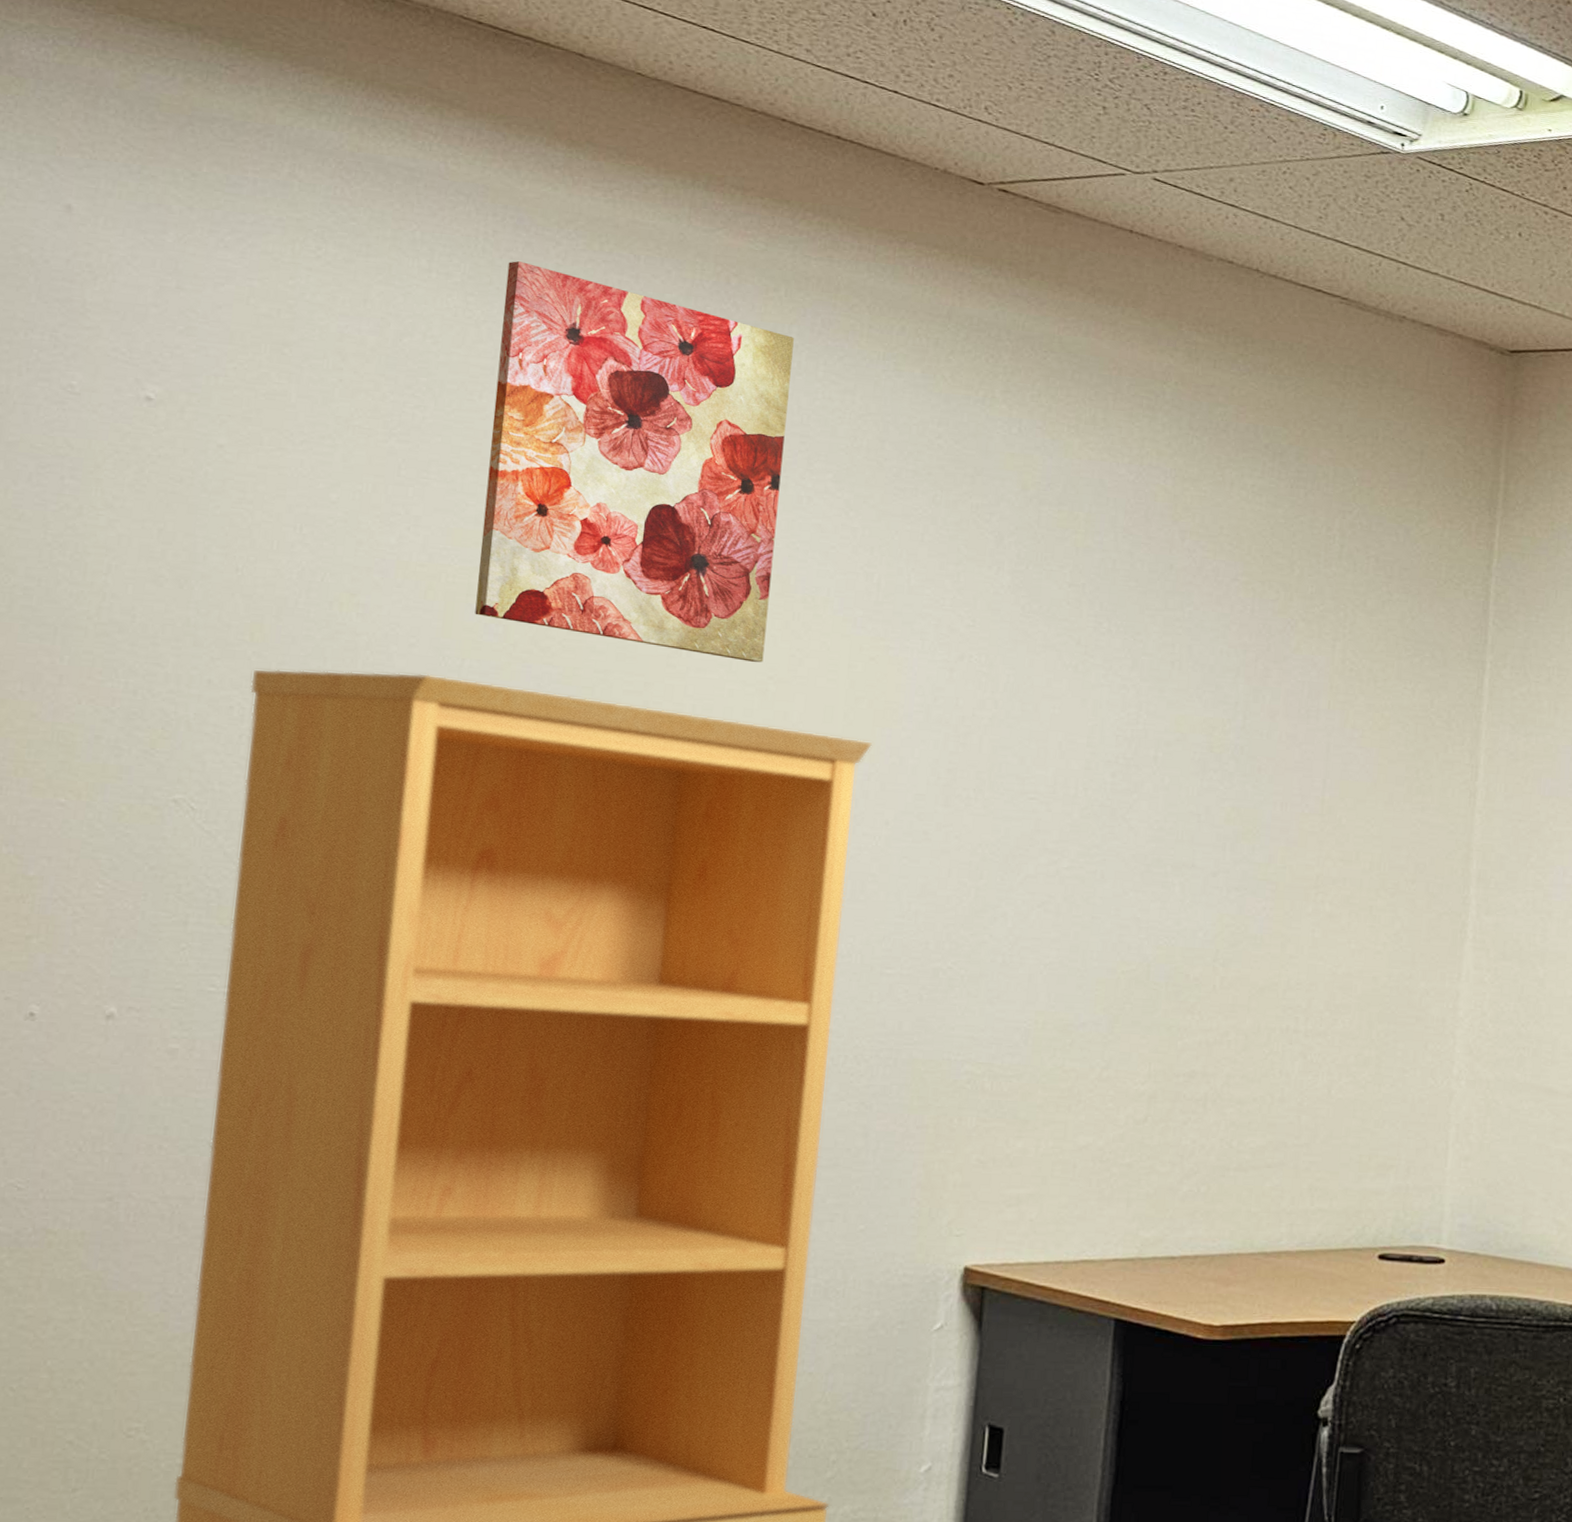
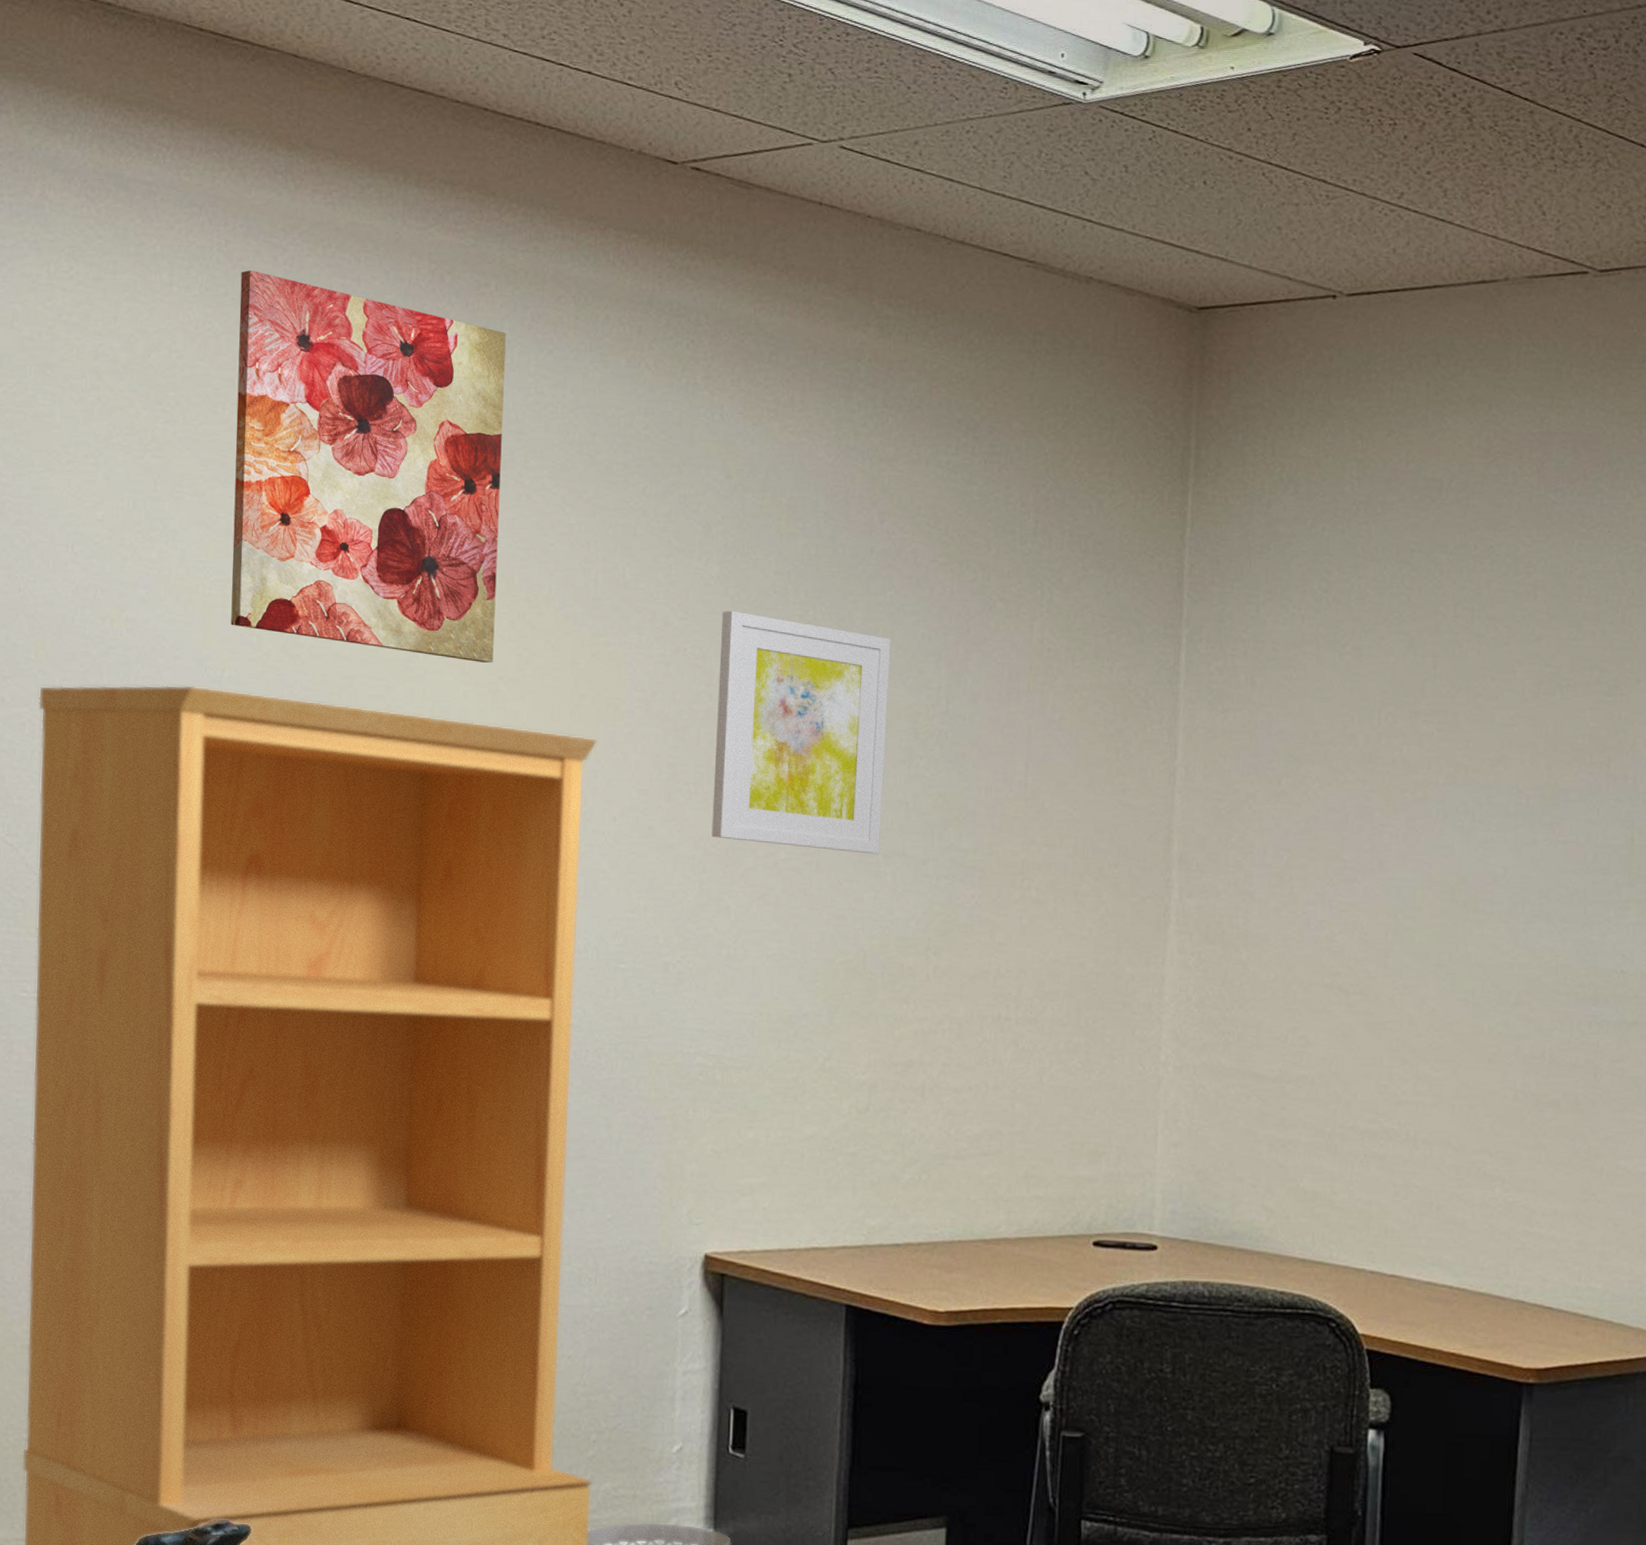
wall art: none [990,619,1188,865] -> present [711,610,891,854]

